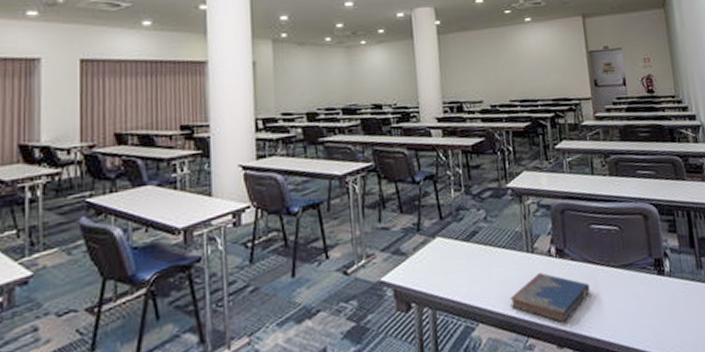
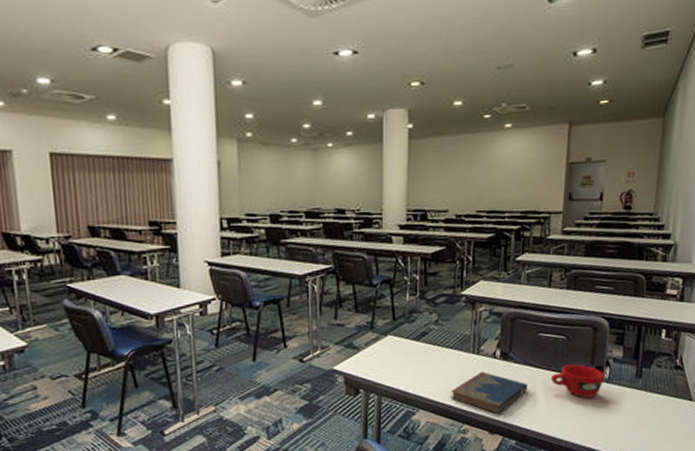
cup: none [612,257,667,296] -> present [551,364,606,398]

